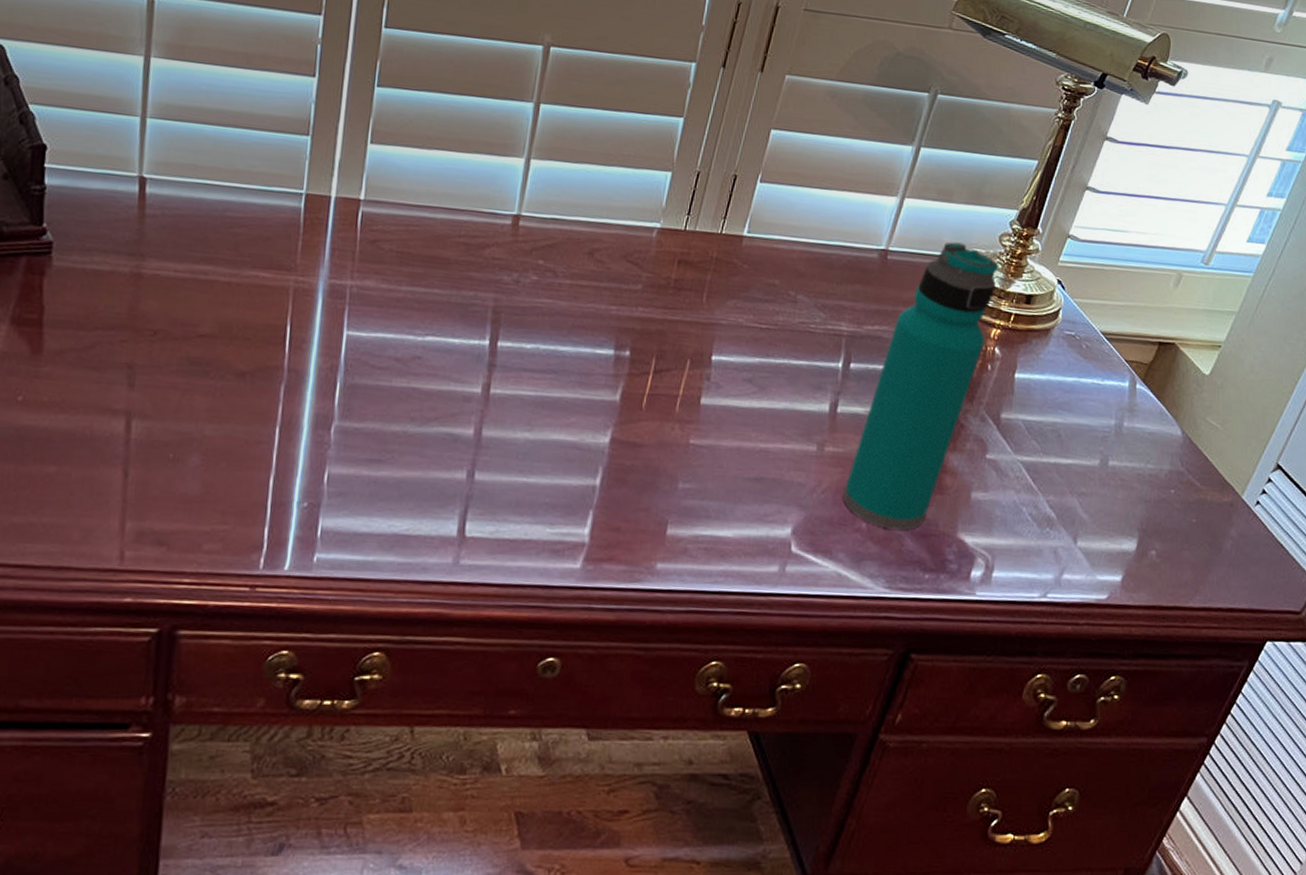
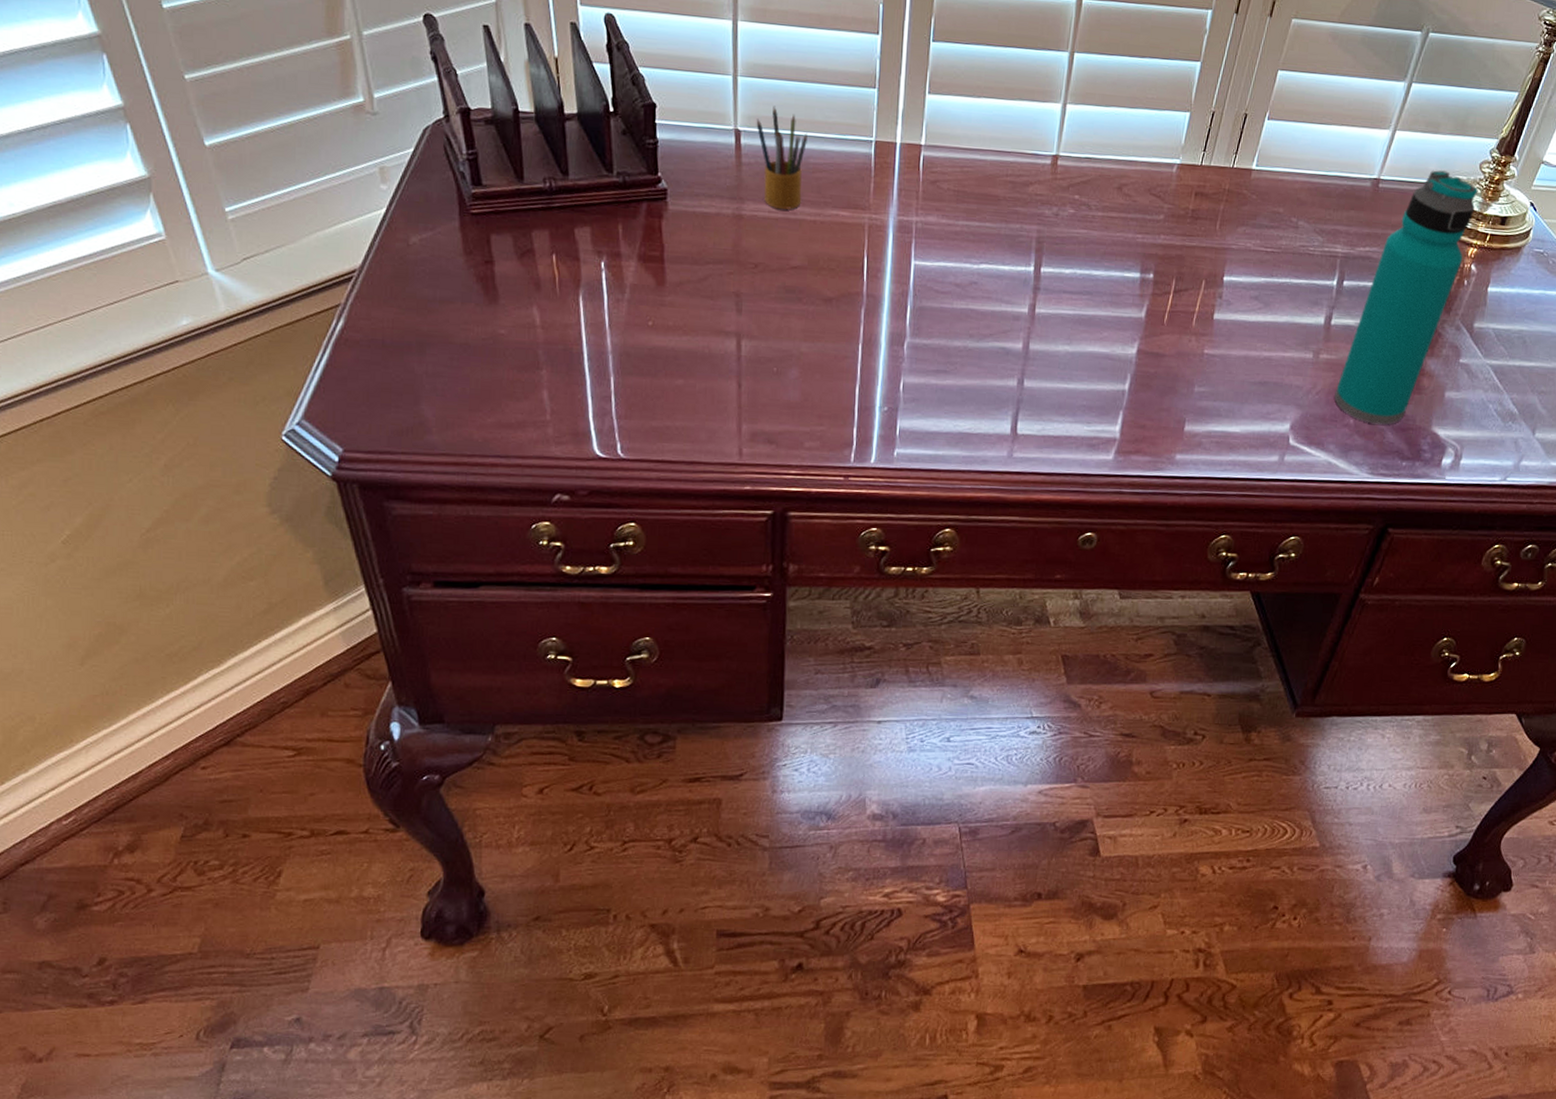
pencil box: none [165,151,226,269] -> present [756,105,807,210]

